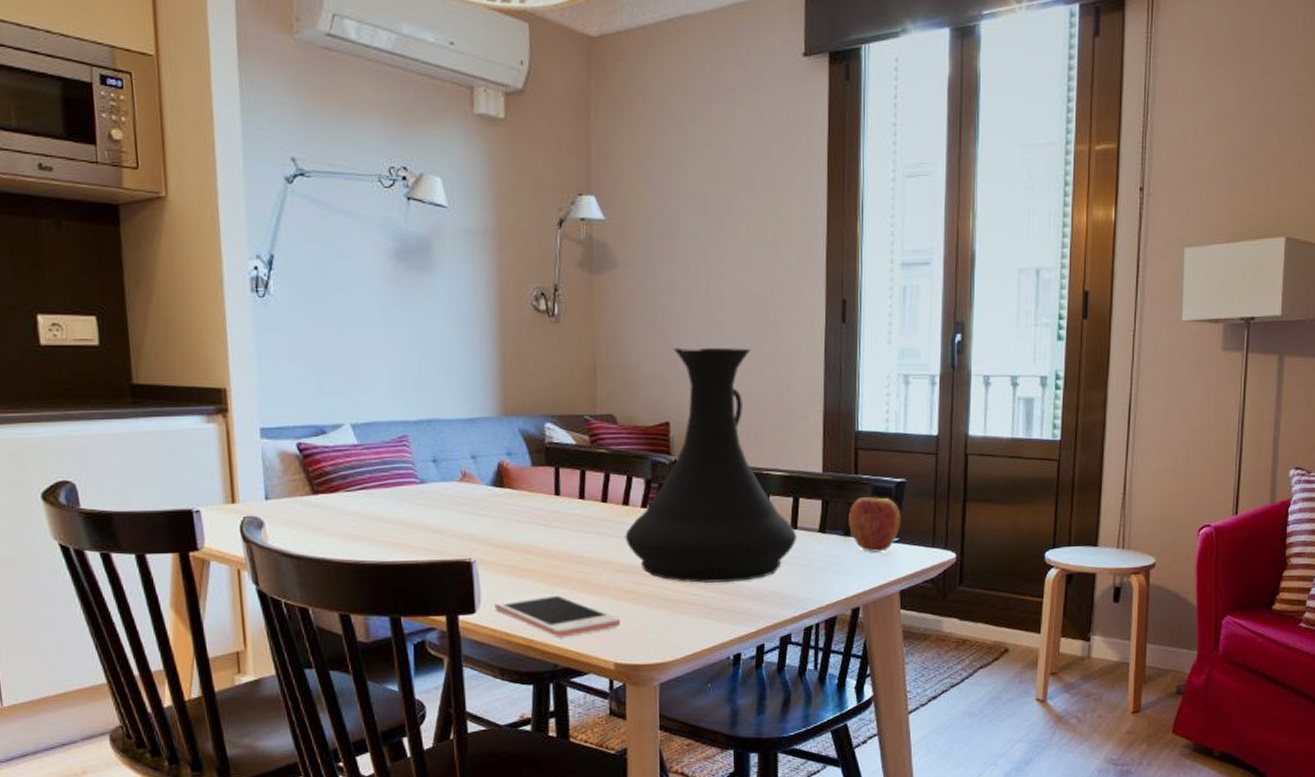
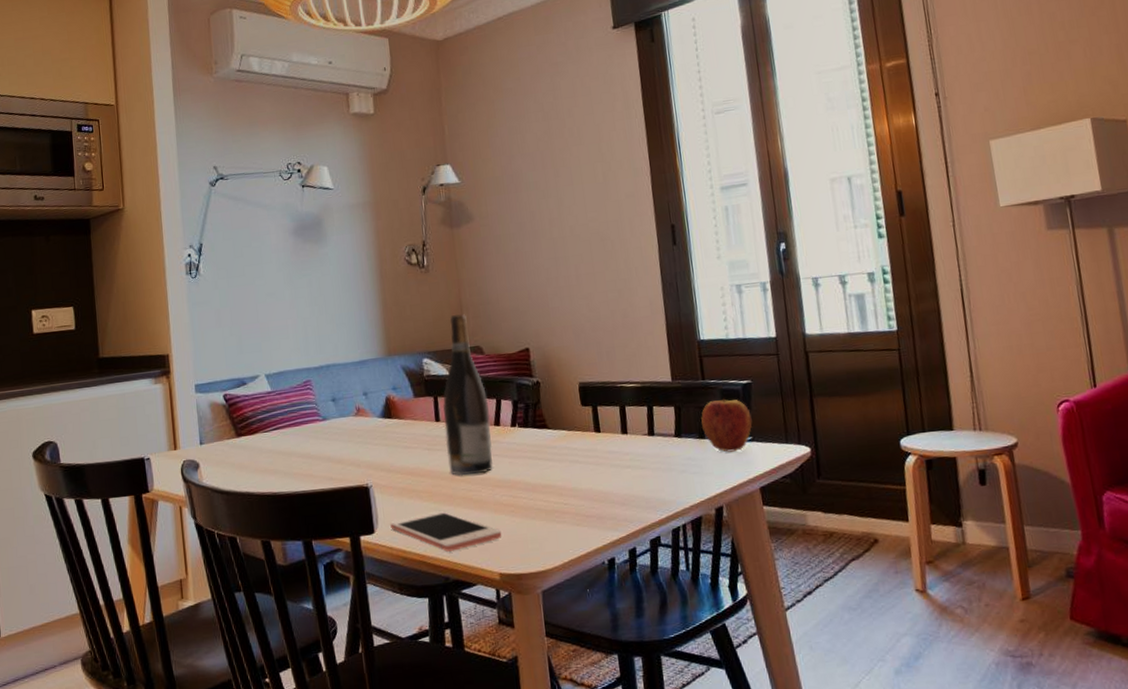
wine bottle: none [564,375,619,557] -> present [442,313,493,476]
vase: present [625,347,798,584] -> none [499,276,656,493]

